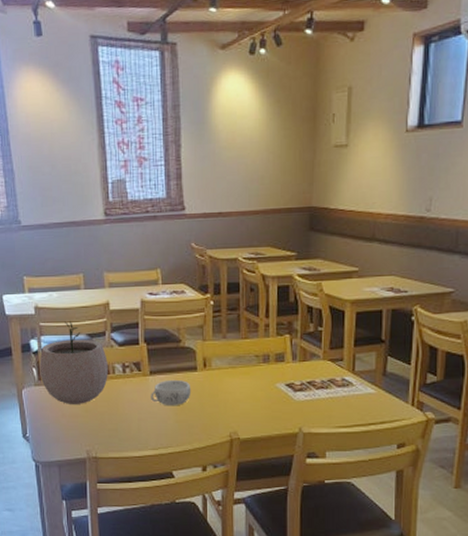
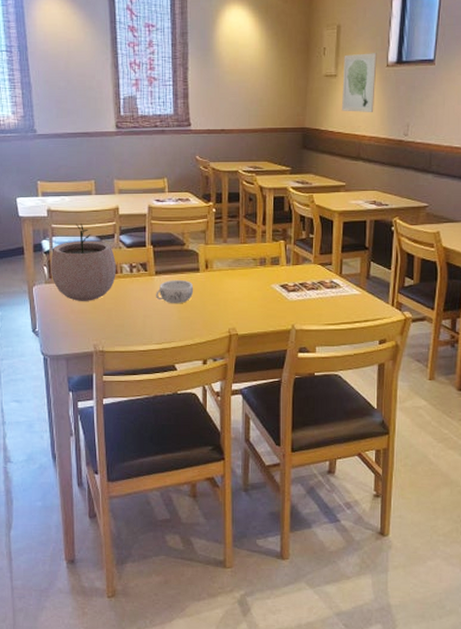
wall art: none [353,117,395,187] -> present [341,53,377,112]

